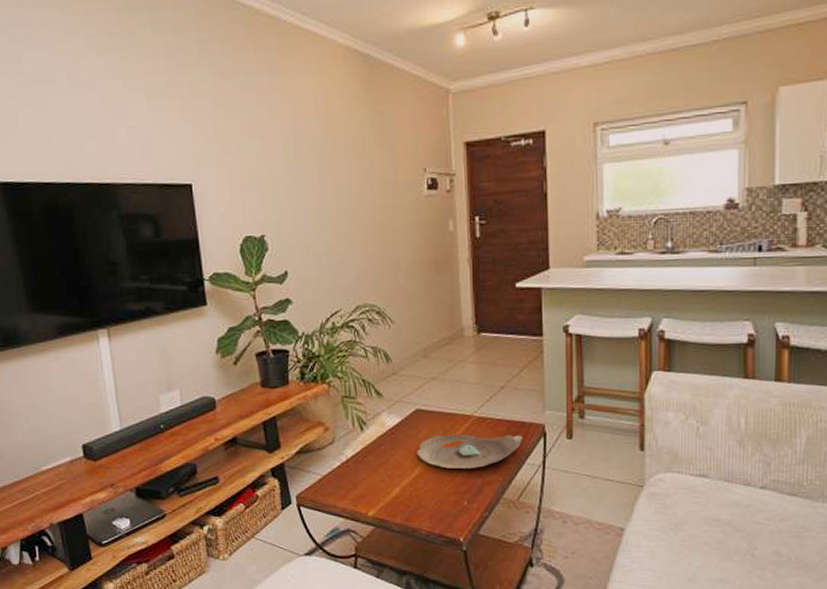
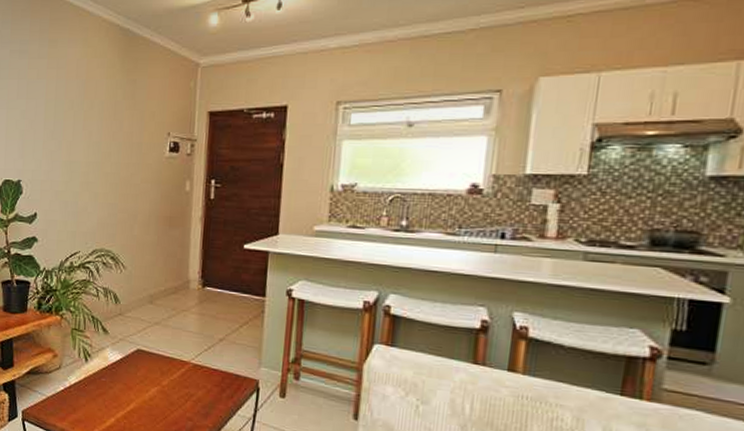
decorative bowl: present [417,434,523,468] -> none [134,375,236,412]

